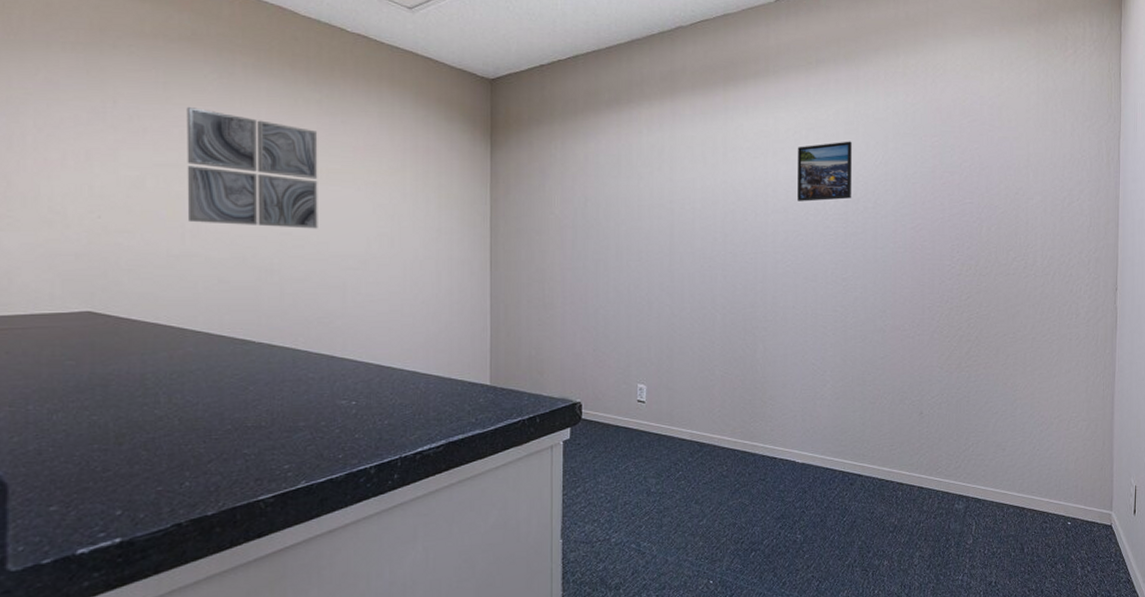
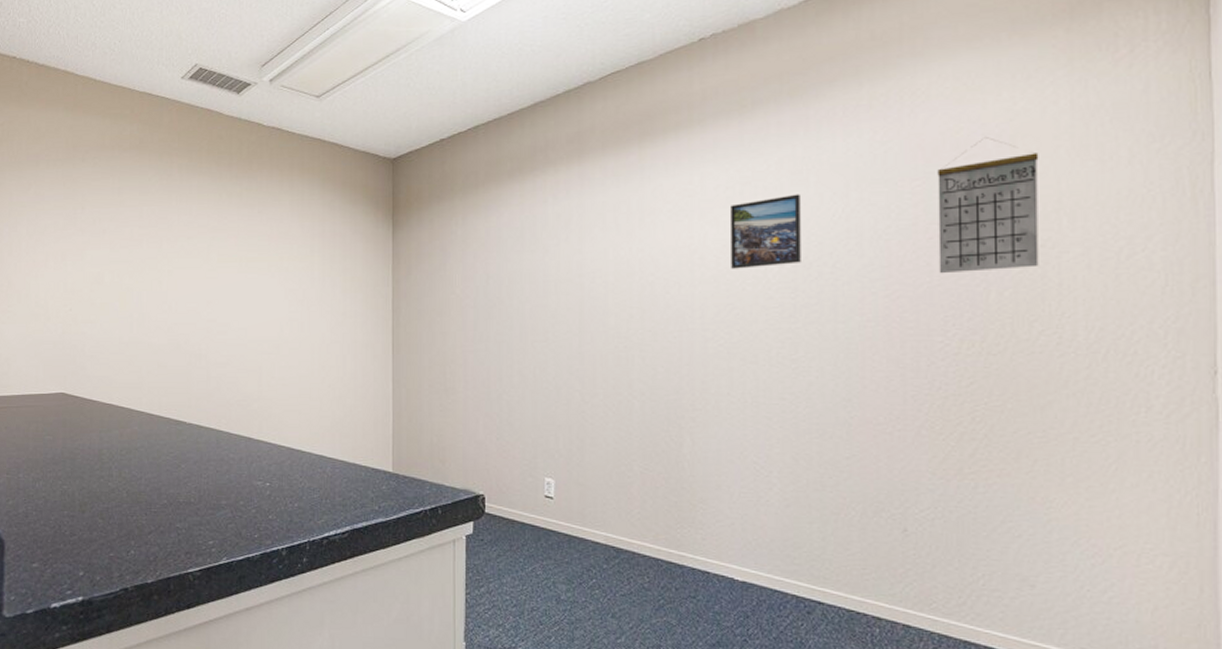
wall art: present [186,107,318,229] -> none [135,208,239,316]
calendar: none [949,107,1016,212] -> present [937,137,1039,274]

